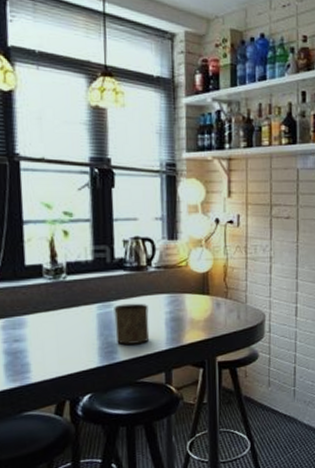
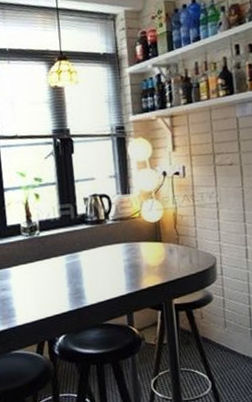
cup: present [114,303,150,345] -> none [79,253,112,291]

